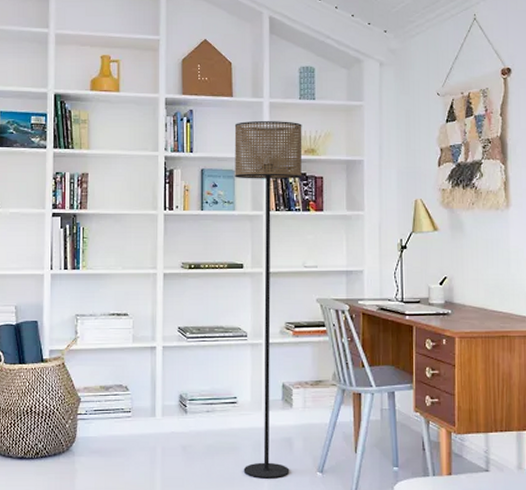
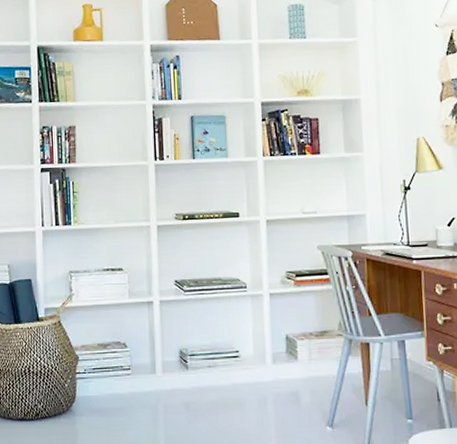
floor lamp: present [234,121,302,479] -> none [223,62,298,435]

